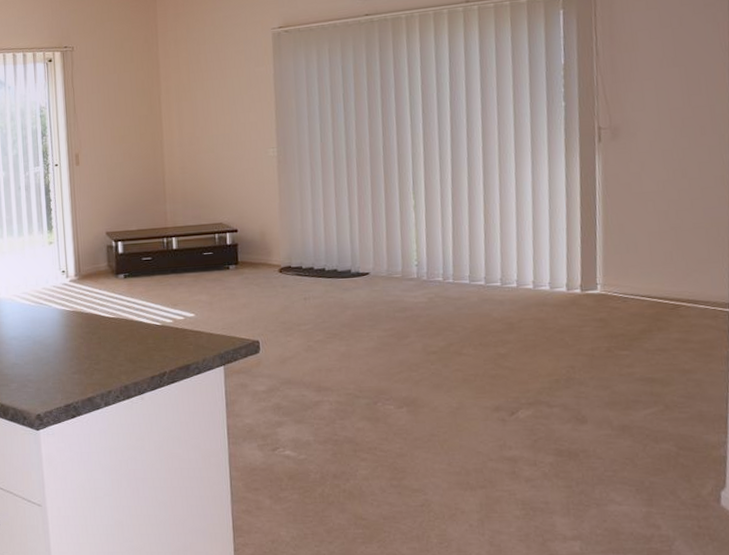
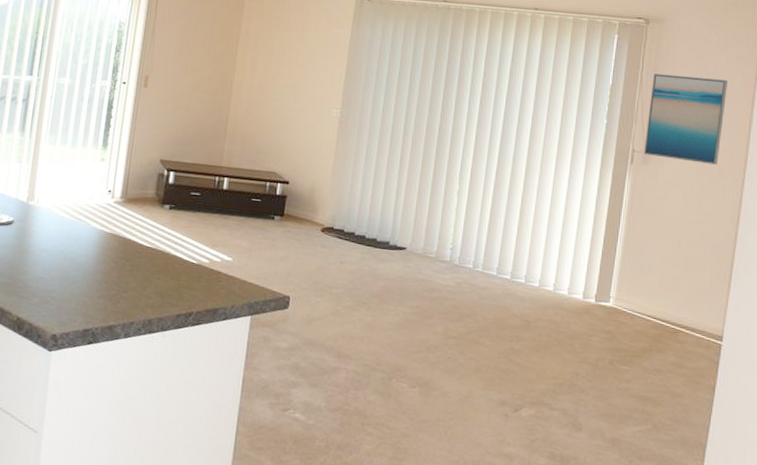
wall art: none [609,32,699,130] -> present [644,73,727,165]

